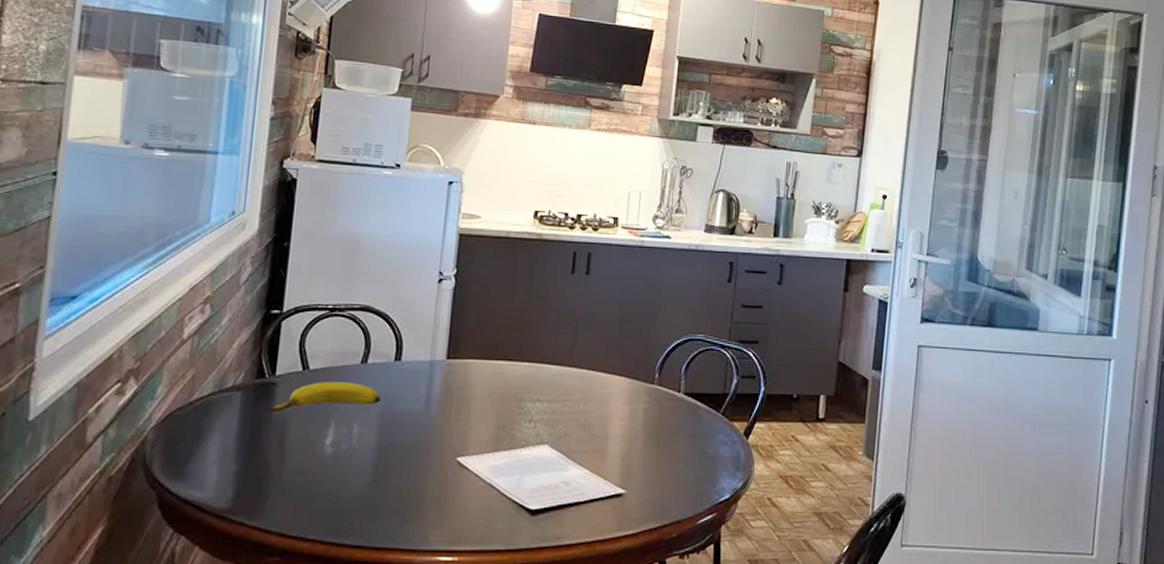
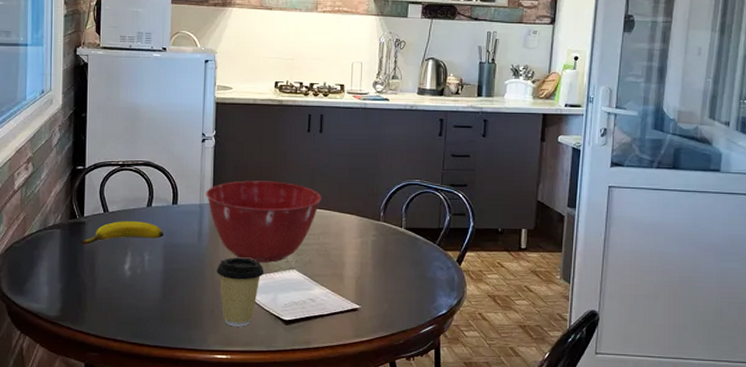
mixing bowl: none [439,332,585,436] -> present [206,180,322,263]
coffee cup: none [446,429,508,519] -> present [216,257,264,327]

